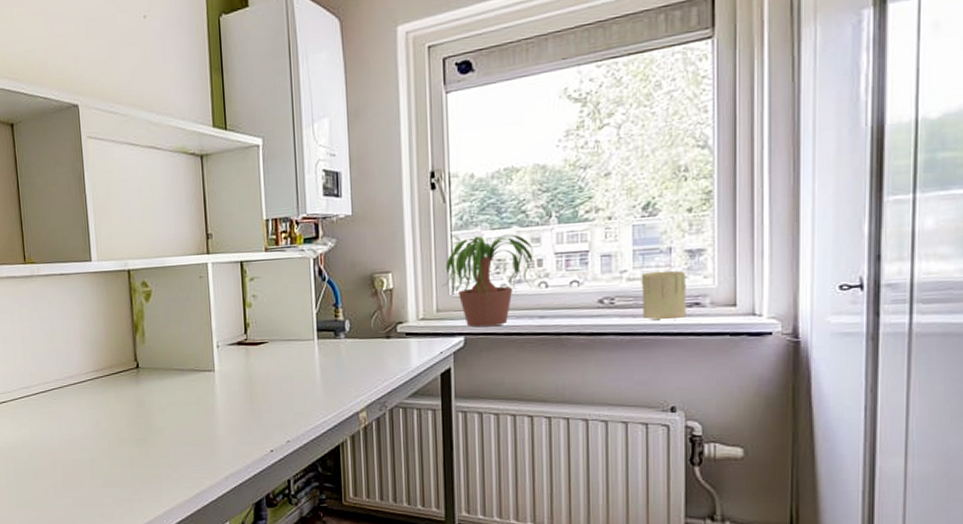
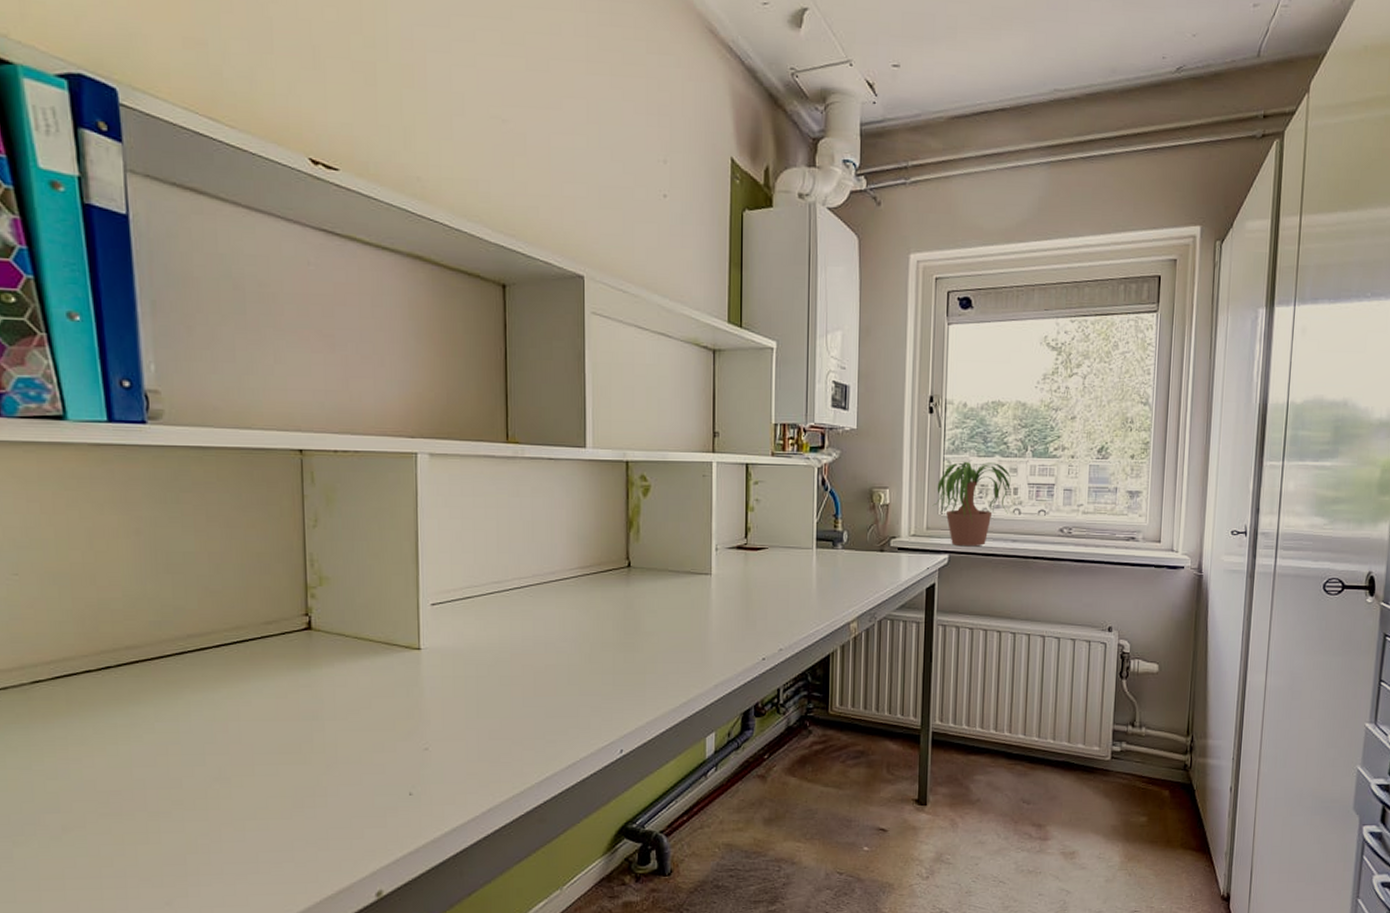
candle: present [641,271,686,321] -> none [1093,507,1126,551]

